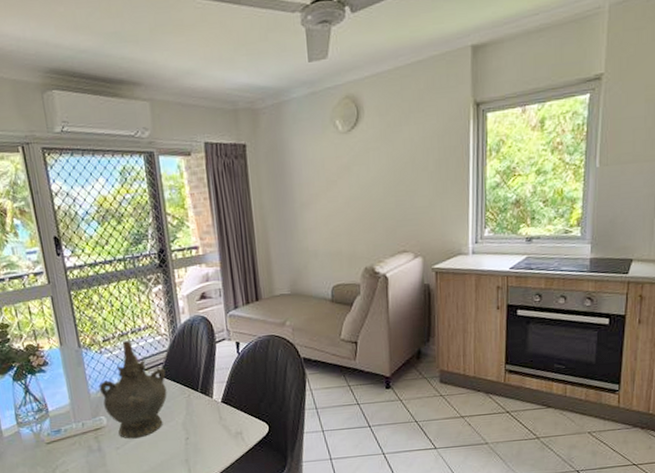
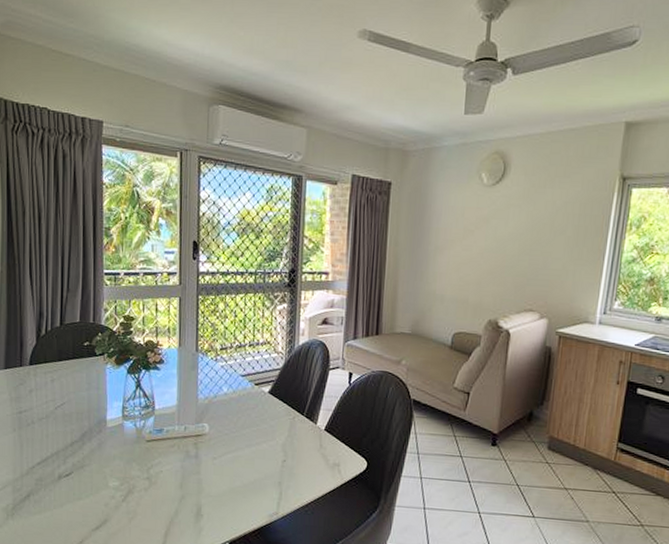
ceremonial vessel: present [98,341,167,439] -> none [208,353,275,452]

